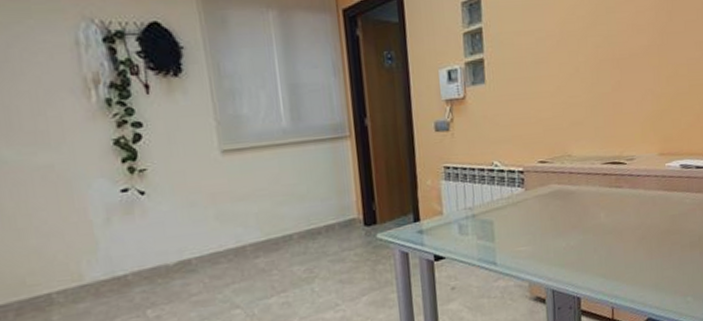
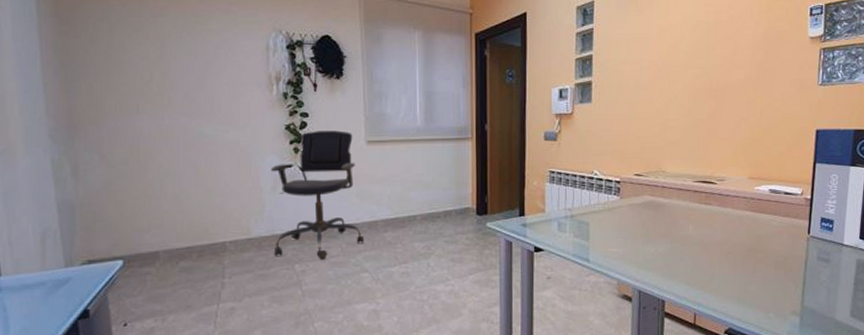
office chair: none [100,140,232,304] -> present [270,130,365,260]

